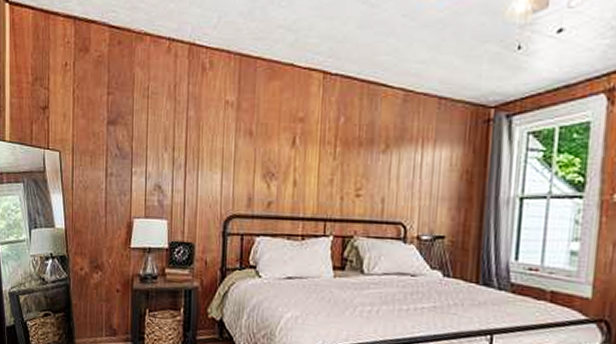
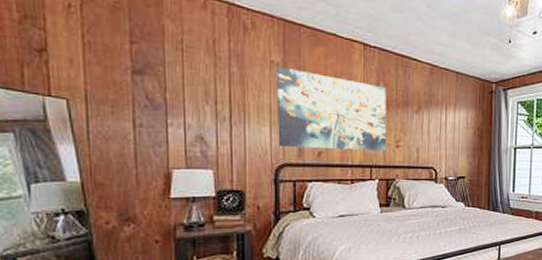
wall art: none [228,107,348,201] -> present [276,66,387,151]

